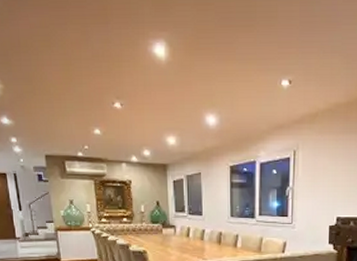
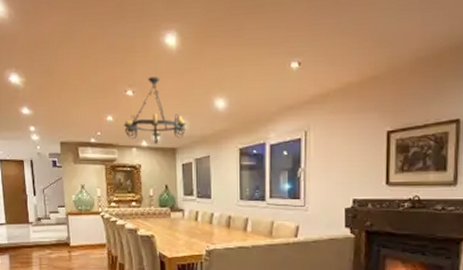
chandelier: none [111,89,177,160] -> present [123,77,186,144]

